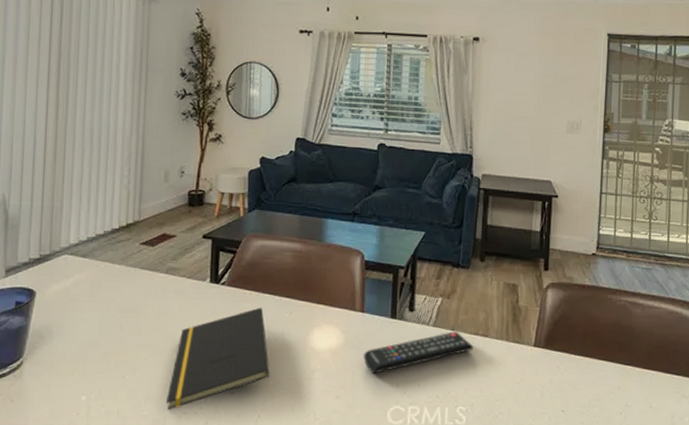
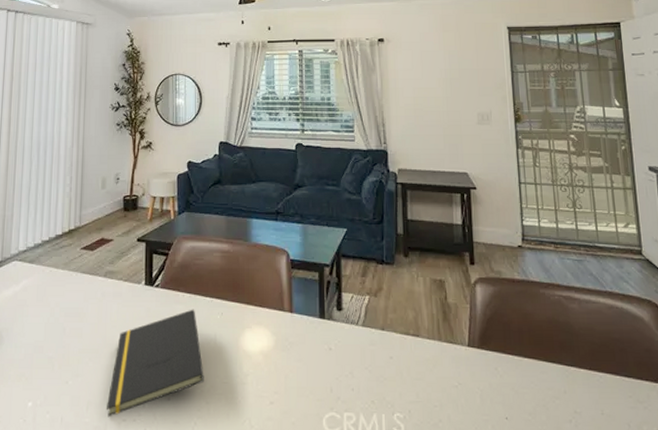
remote control: present [363,332,473,374] -> none [295,331,405,377]

